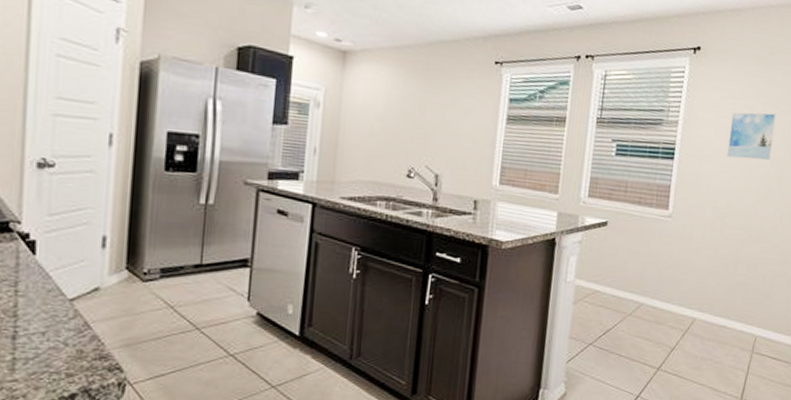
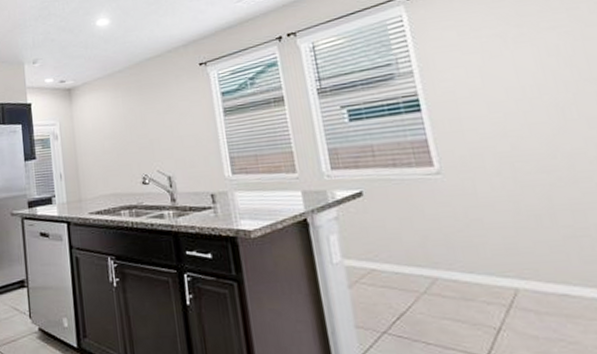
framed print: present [727,112,776,160] -> none [479,34,553,94]

